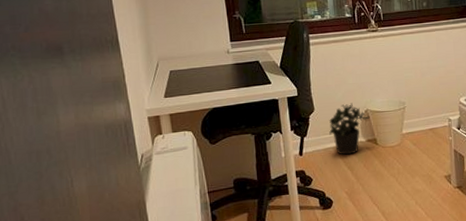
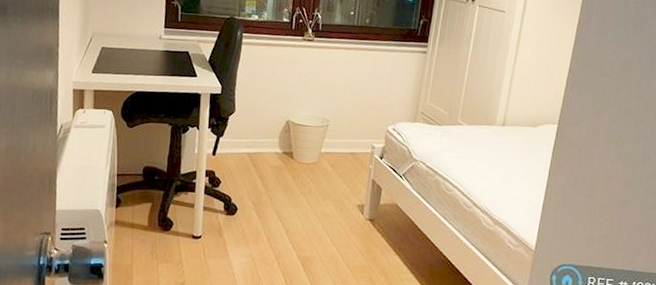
potted plant: present [328,103,370,155] -> none [246,110,291,164]

